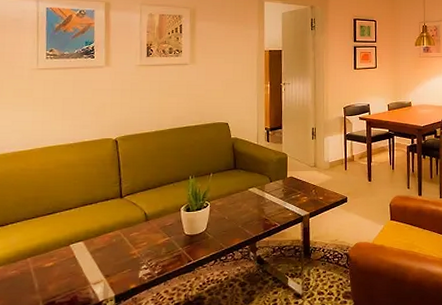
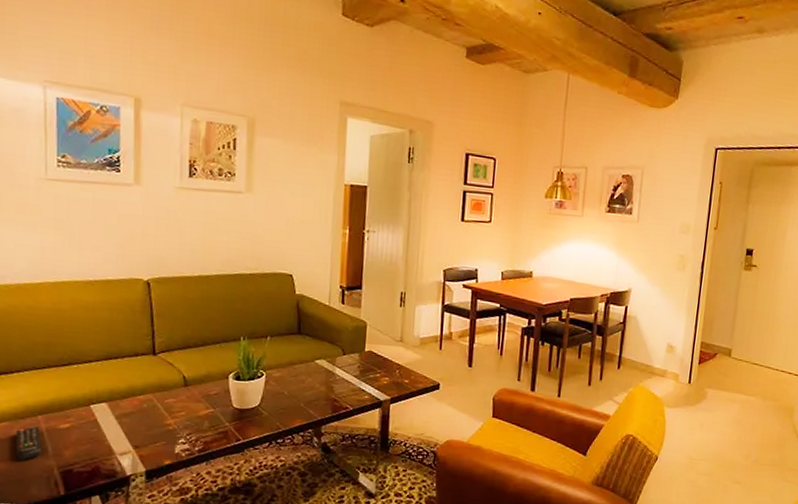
remote control: none [8,267,30,298] -> present [15,426,42,460]

